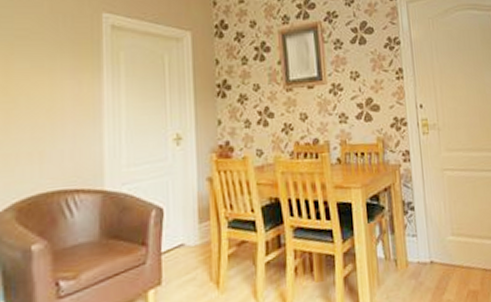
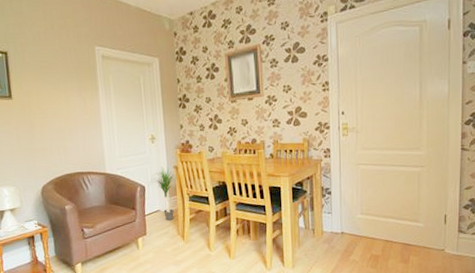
potted plant: none [169,179,213,260] -> present [148,167,178,221]

